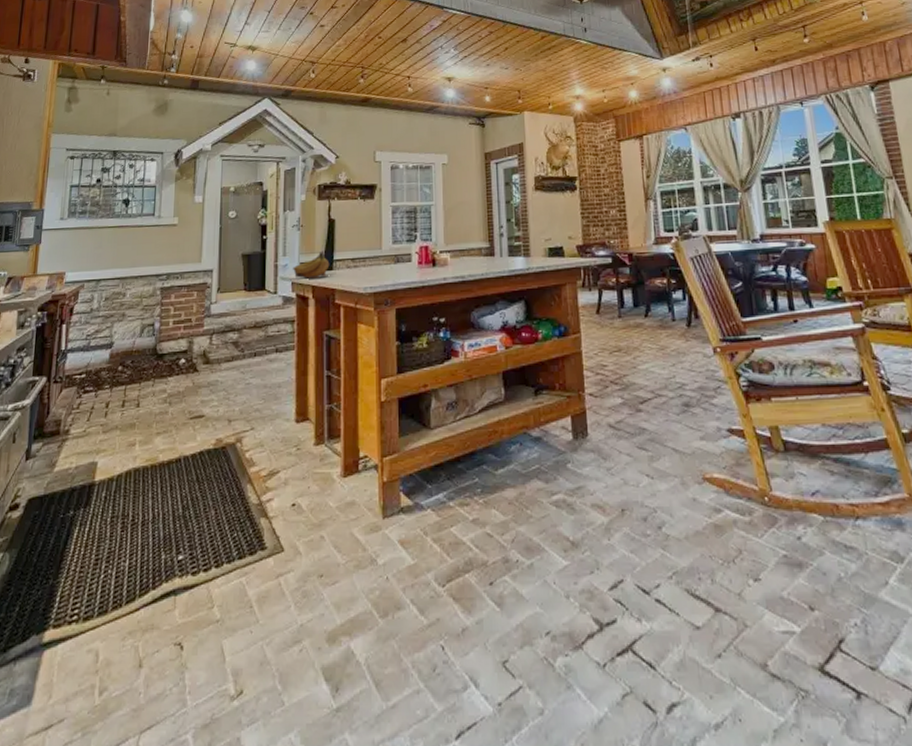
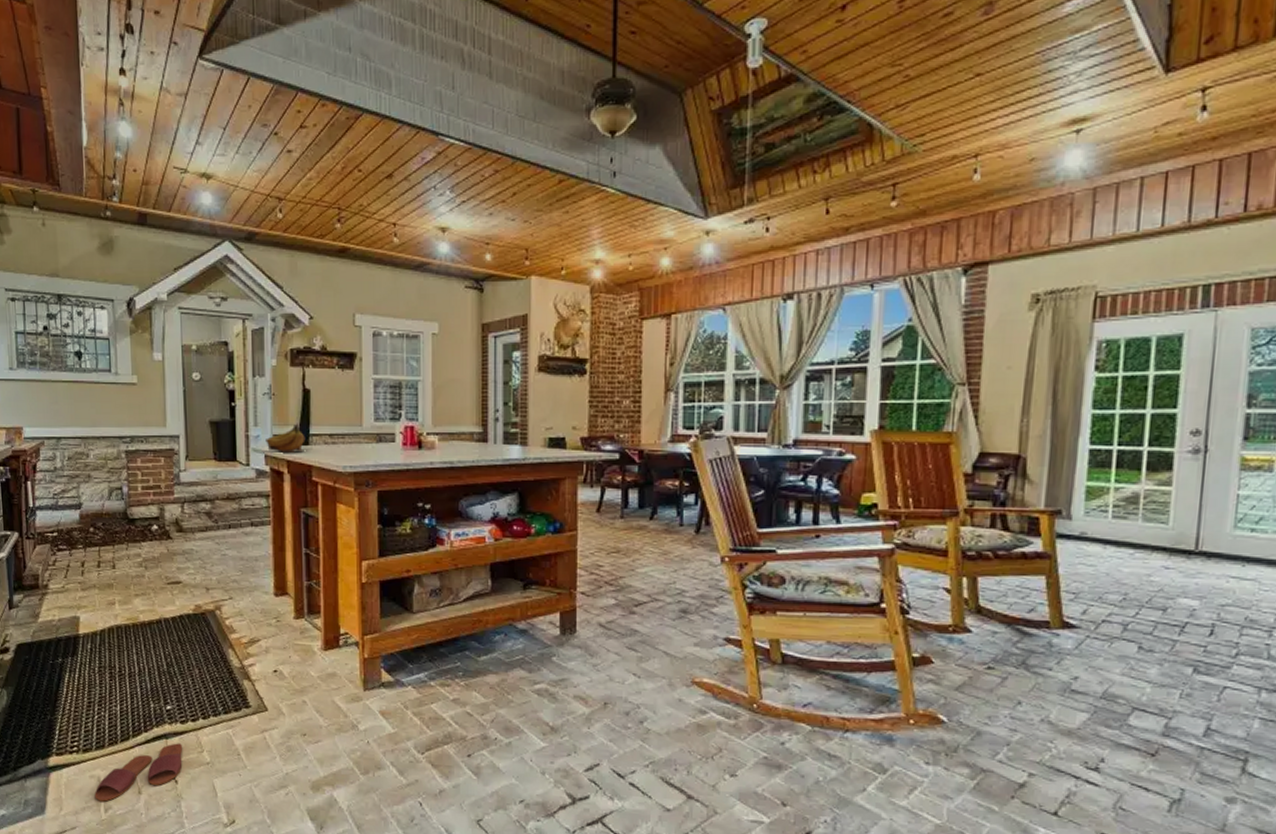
slippers: none [90,599,191,682] -> present [94,743,183,802]

